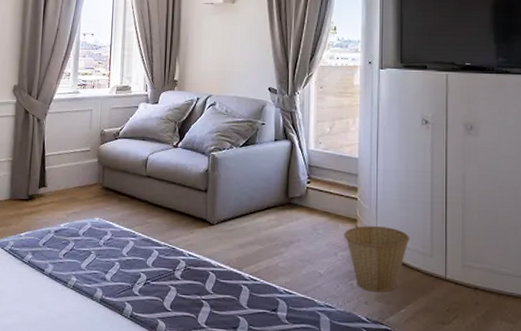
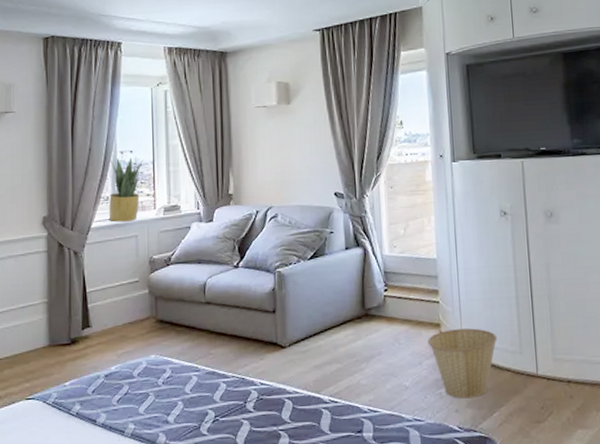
planter: none [68,39,103,97] -> present [108,157,144,222]

